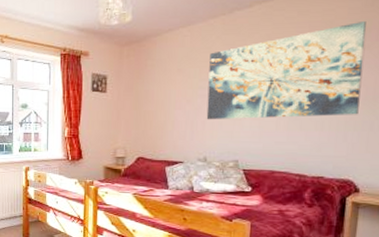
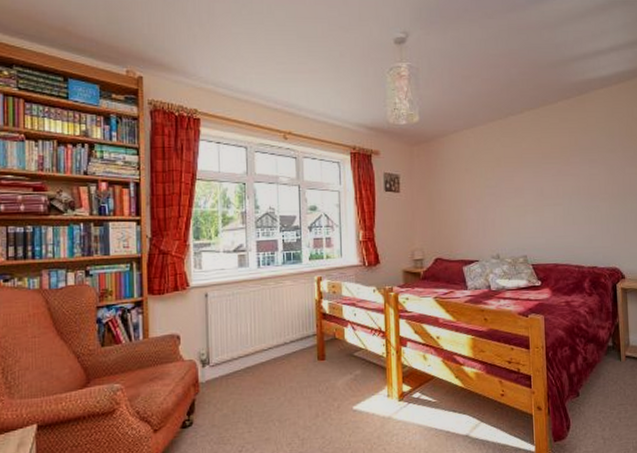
wall art: present [206,20,366,120] -> none [492,128,615,218]

